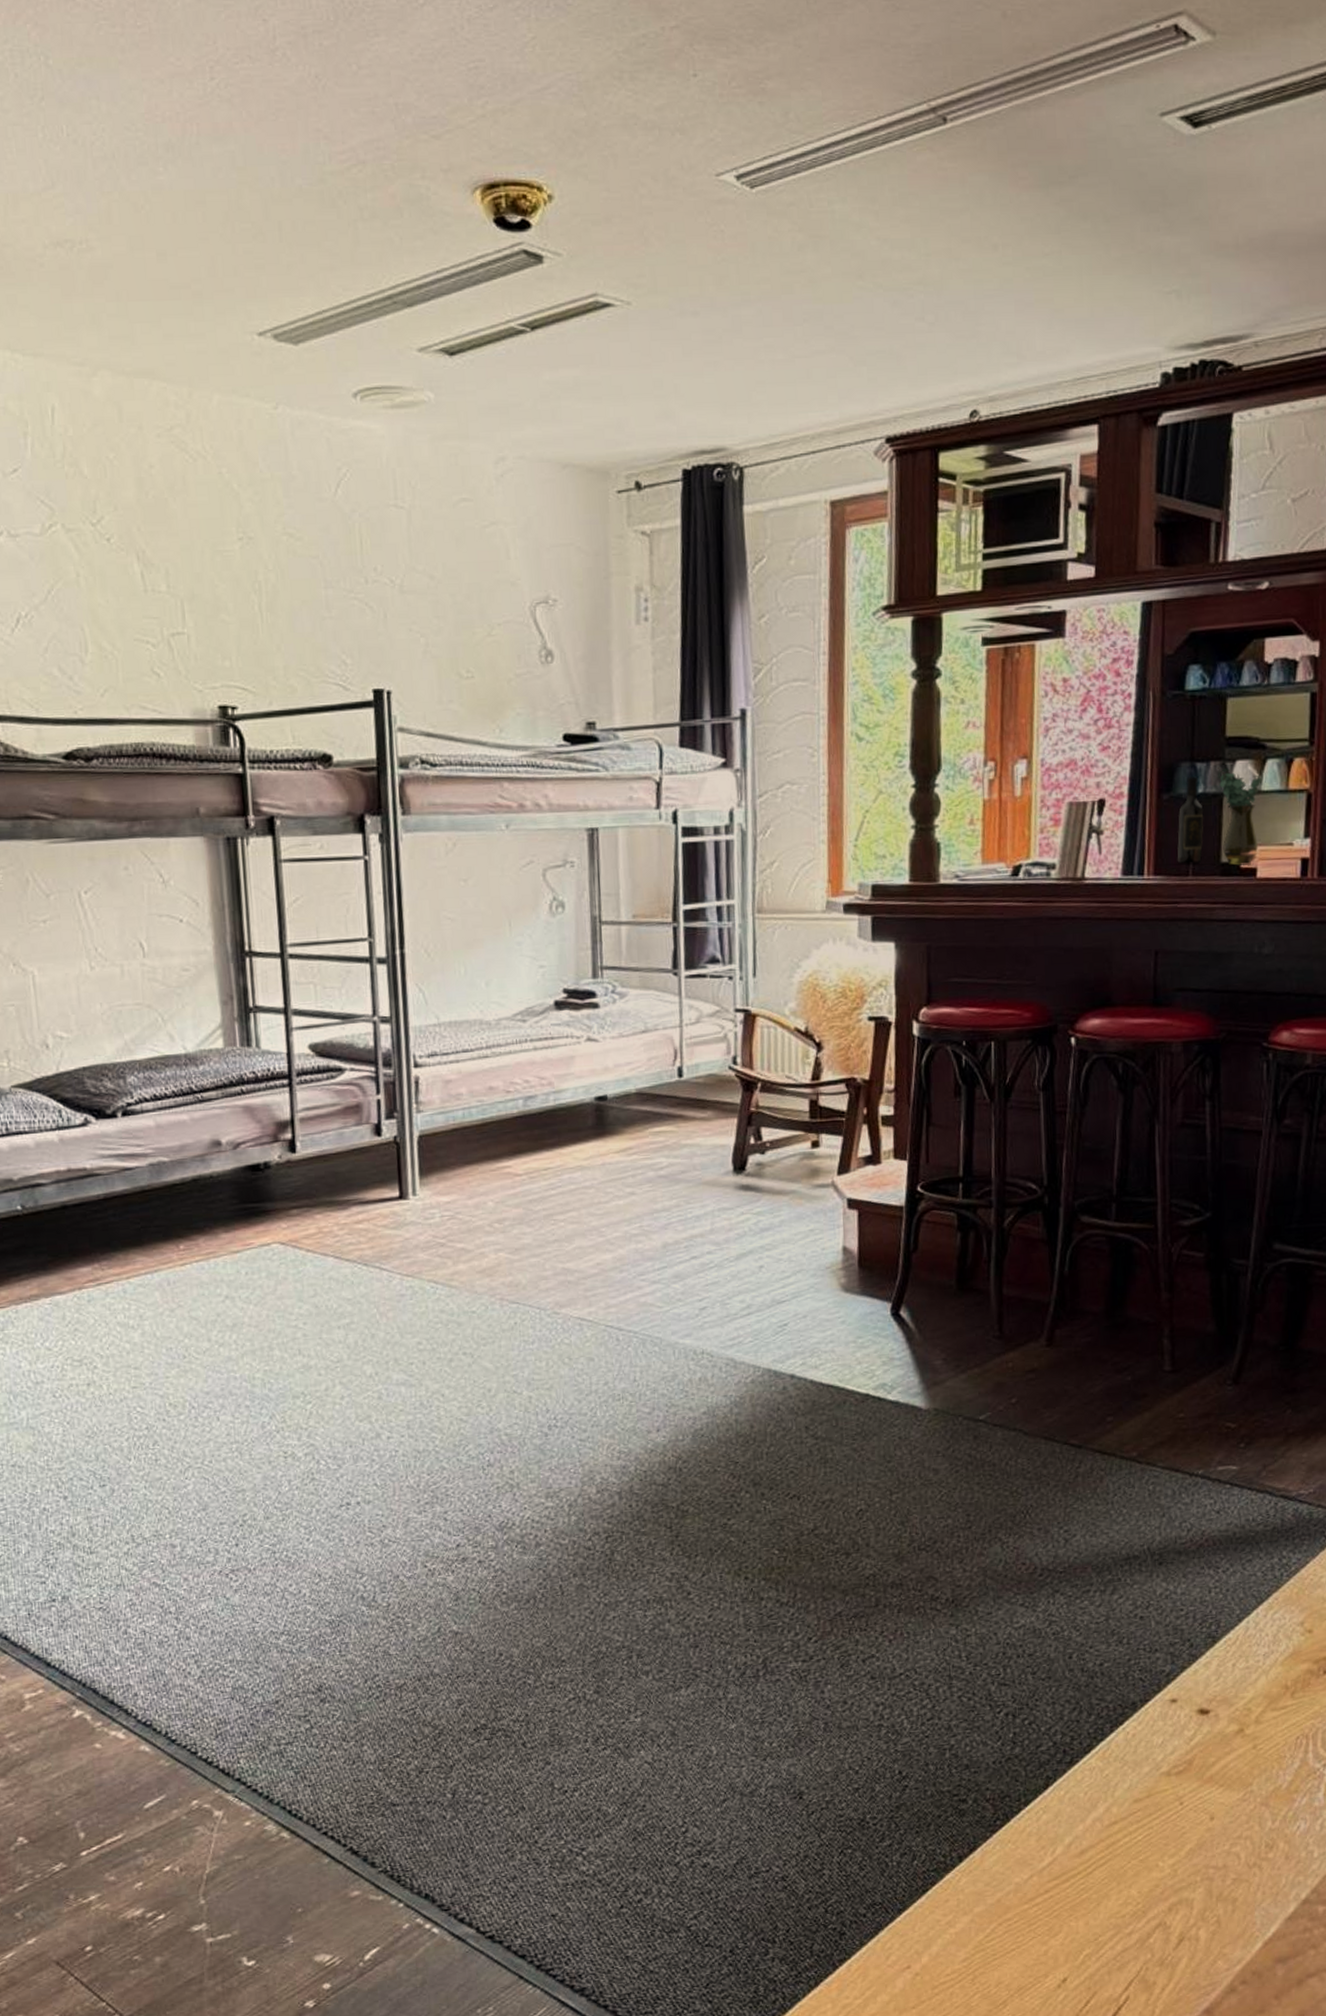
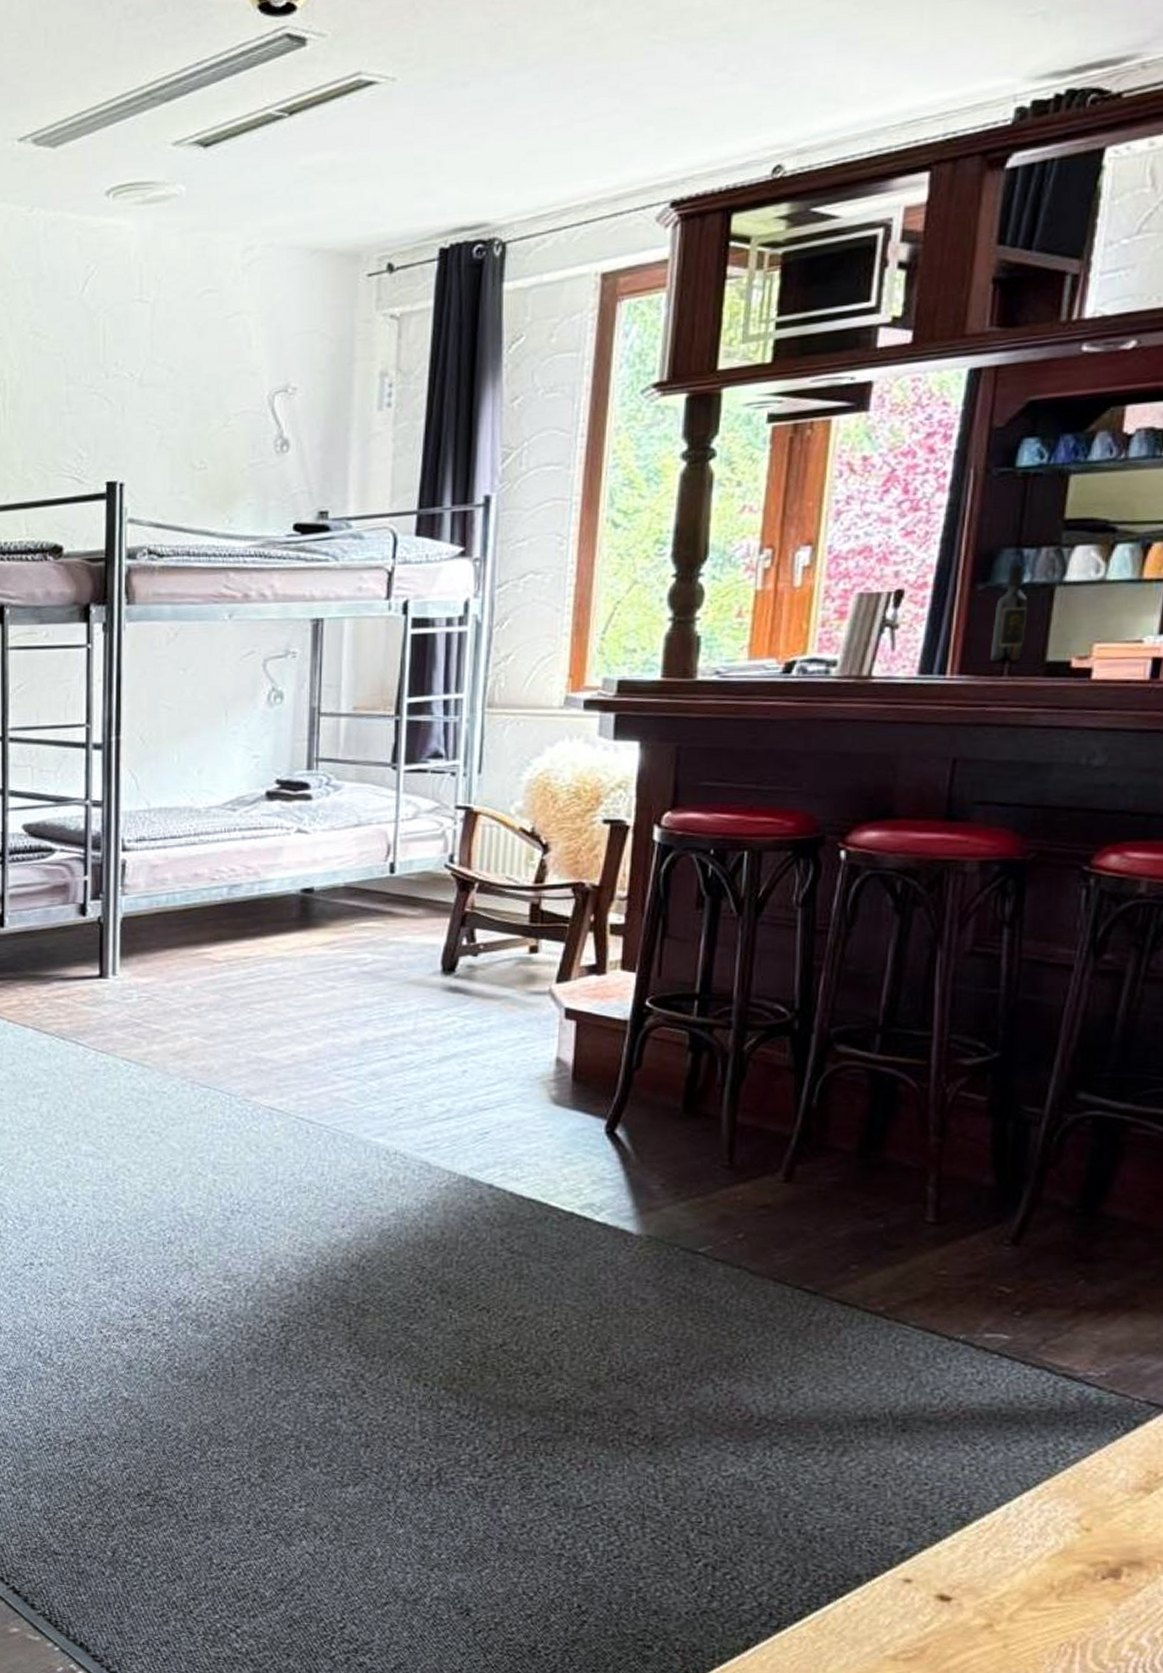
vase: present [1217,766,1262,866] -> none [1049,553,1109,665]

